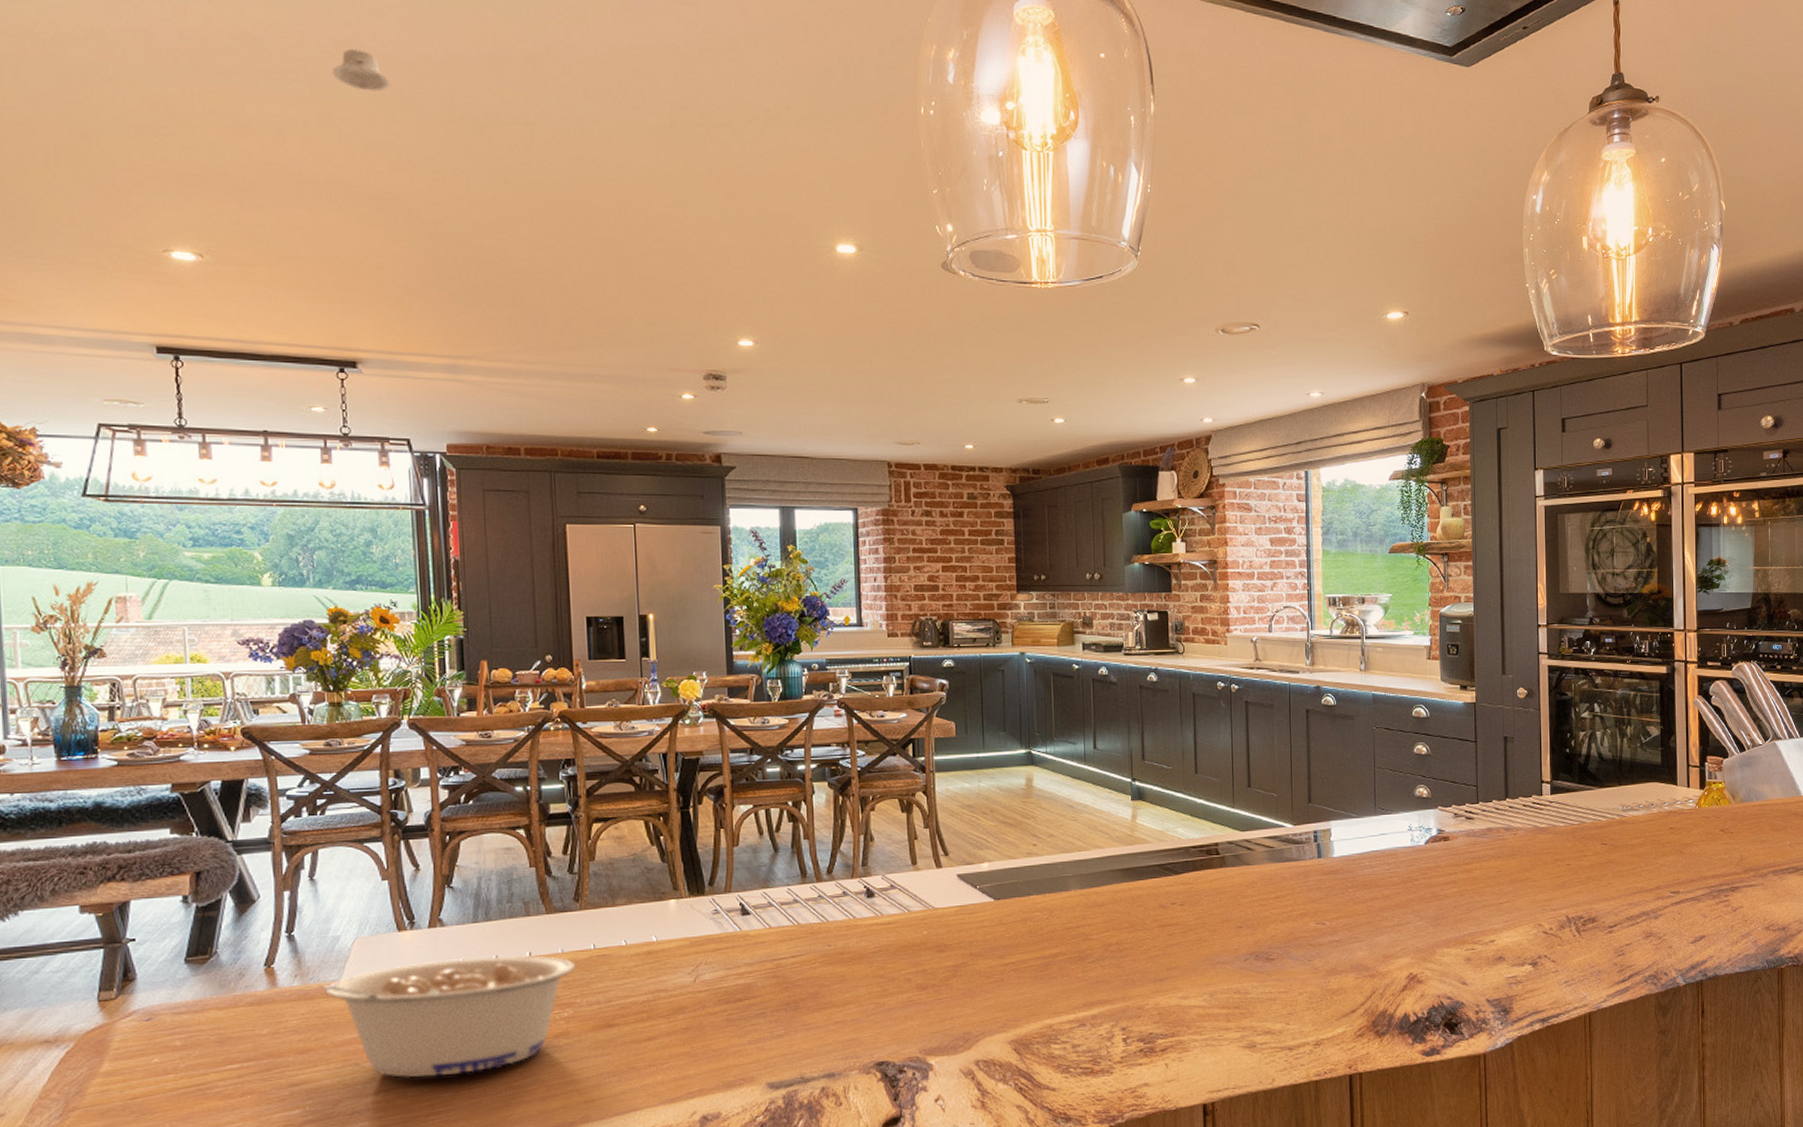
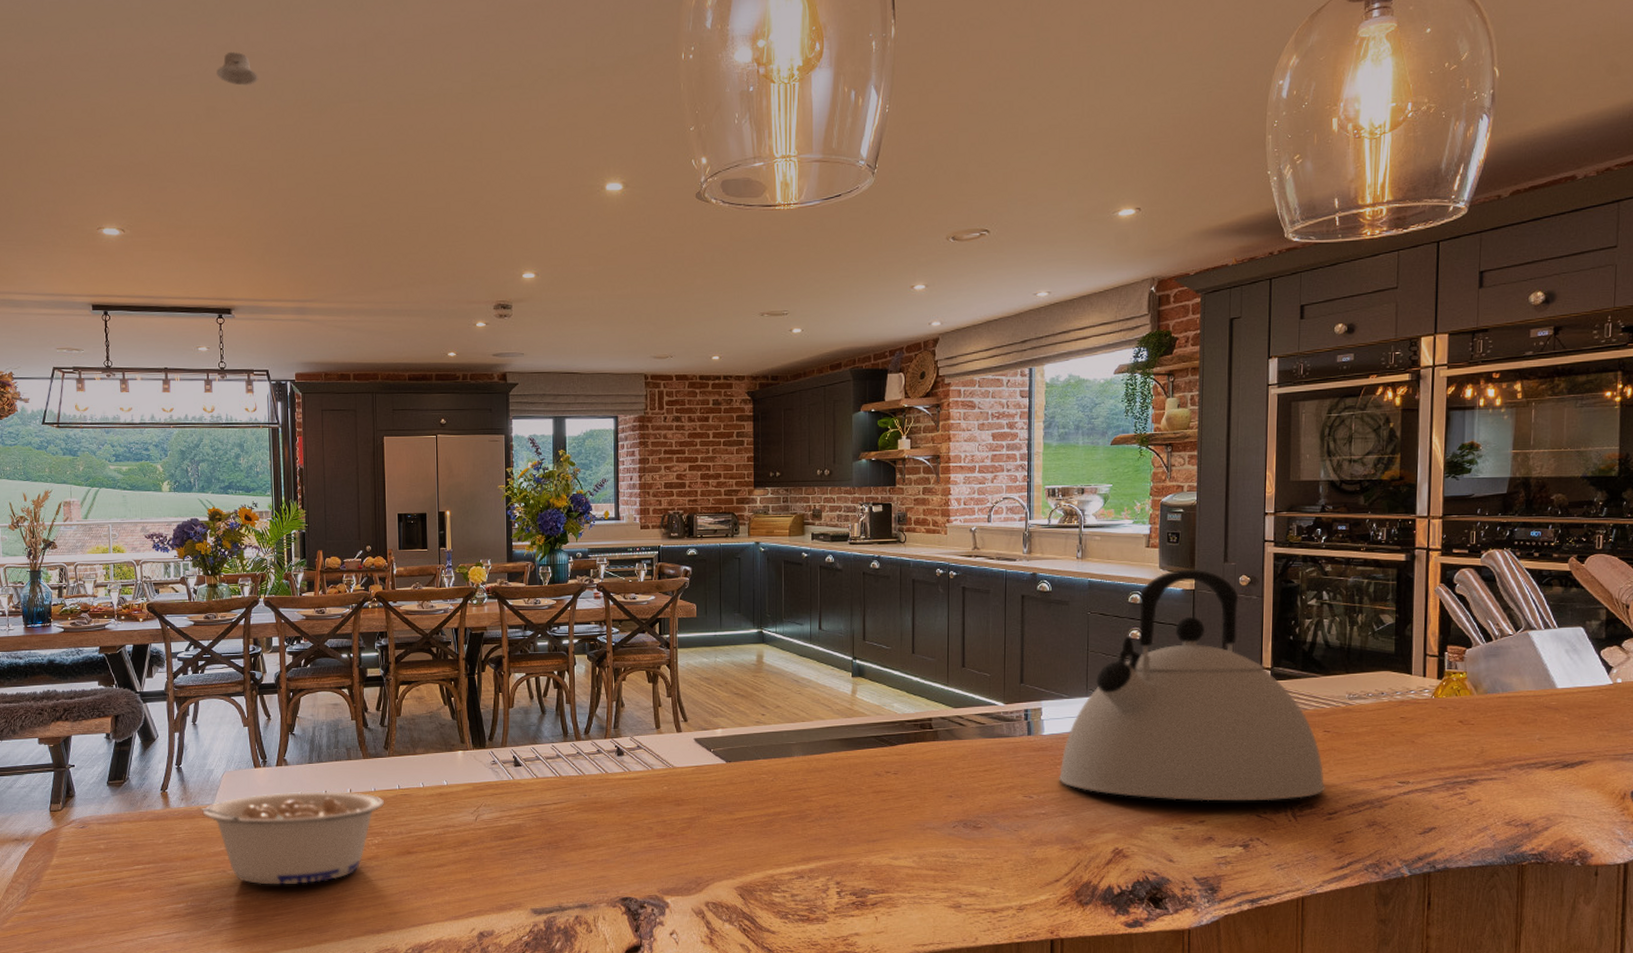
kettle: none [1350,681,1606,921] -> present [1058,569,1327,802]

